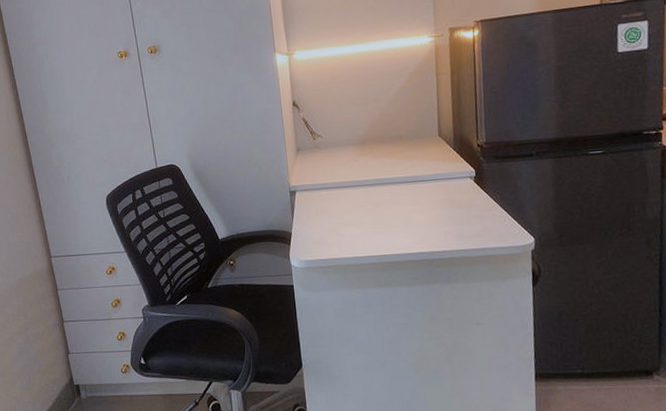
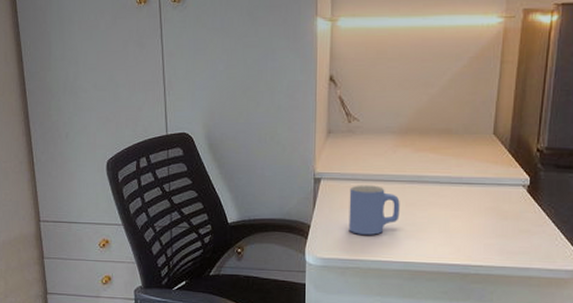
mug: none [321,191,368,236] -> present [348,185,400,235]

